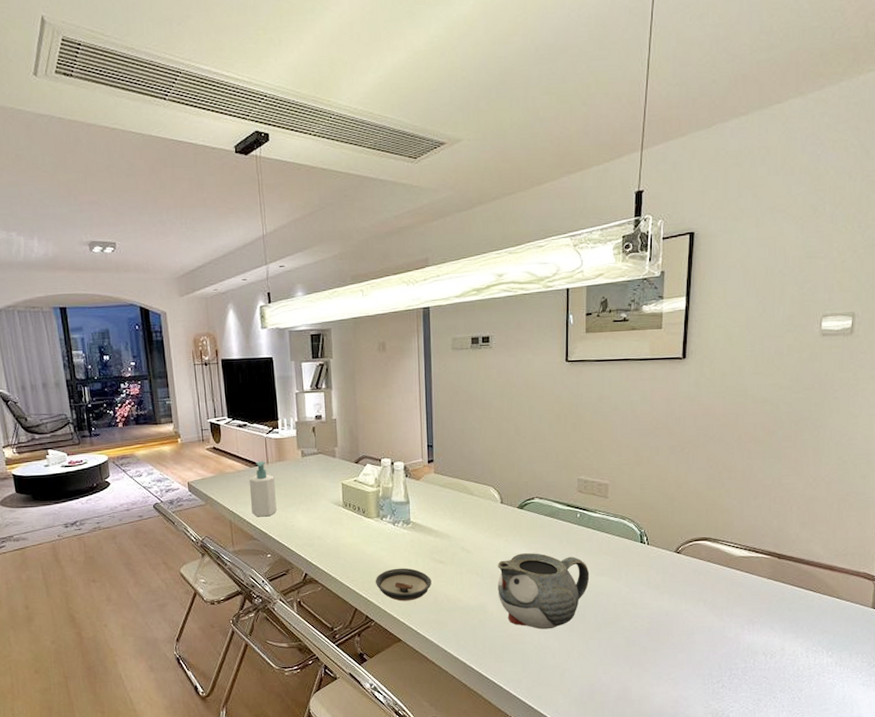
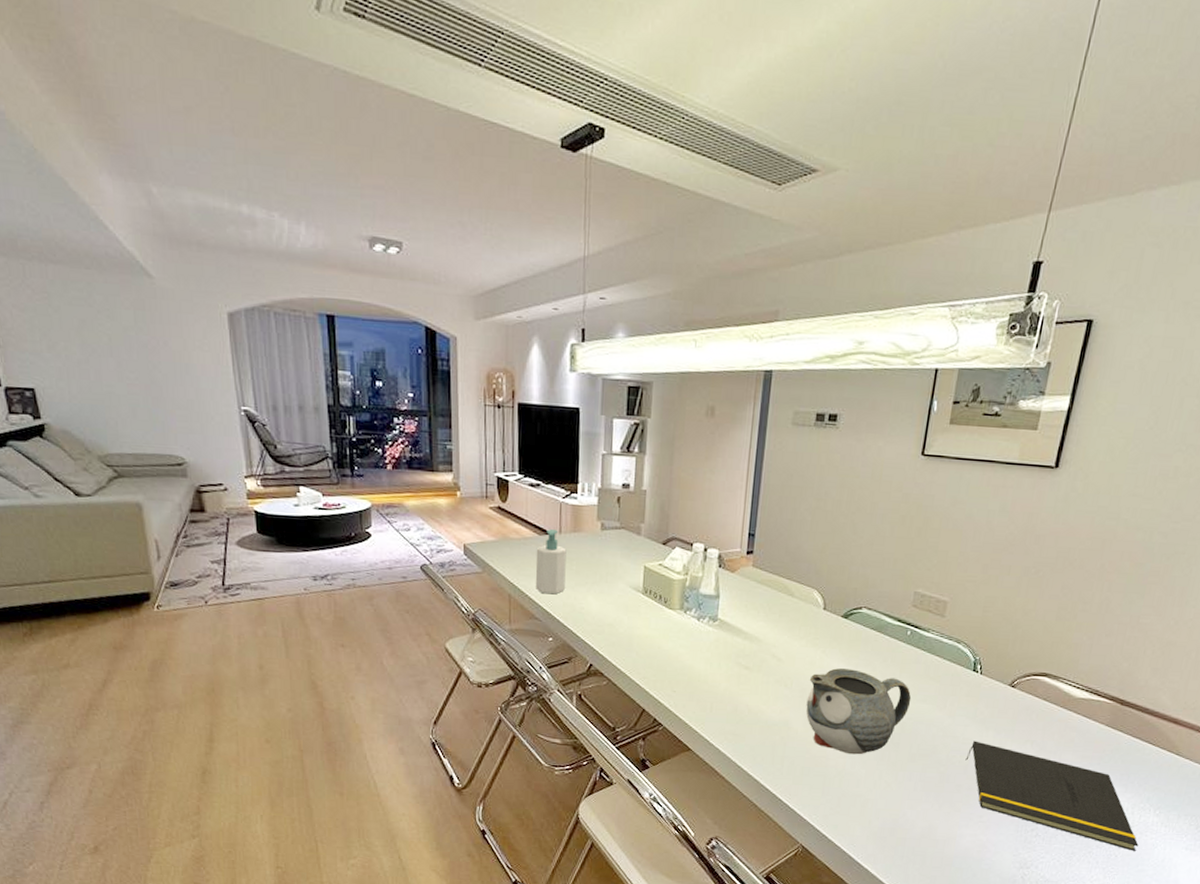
saucer: present [375,568,432,601] -> none [669,669,733,708]
notepad: none [647,605,818,692] -> present [965,741,1139,851]

